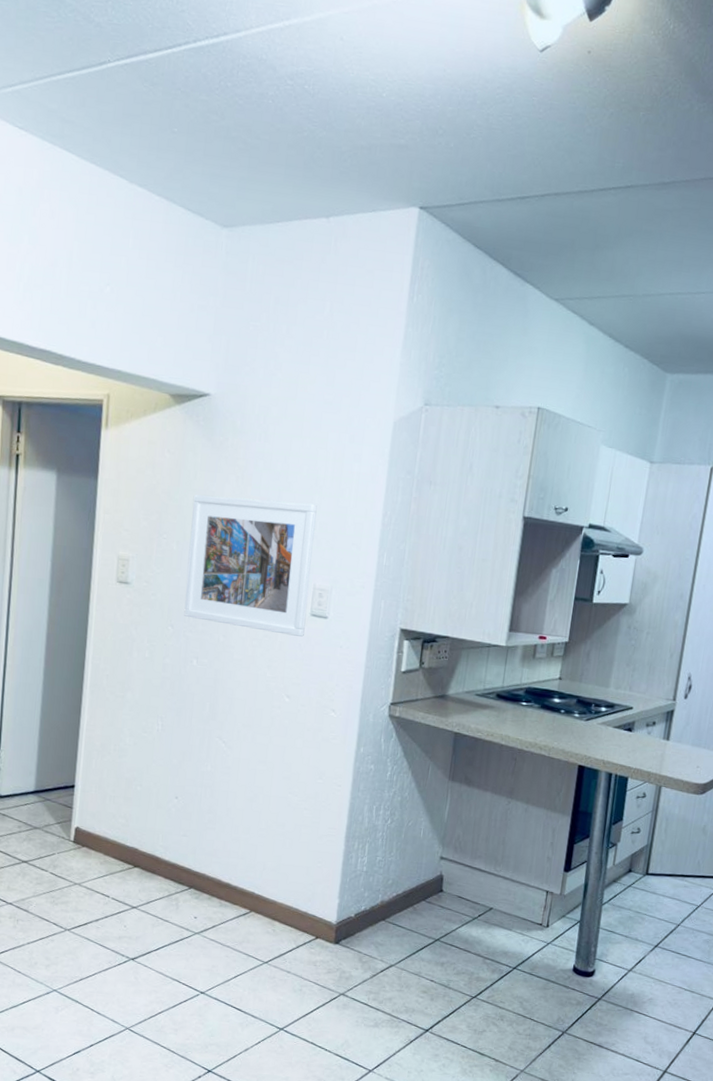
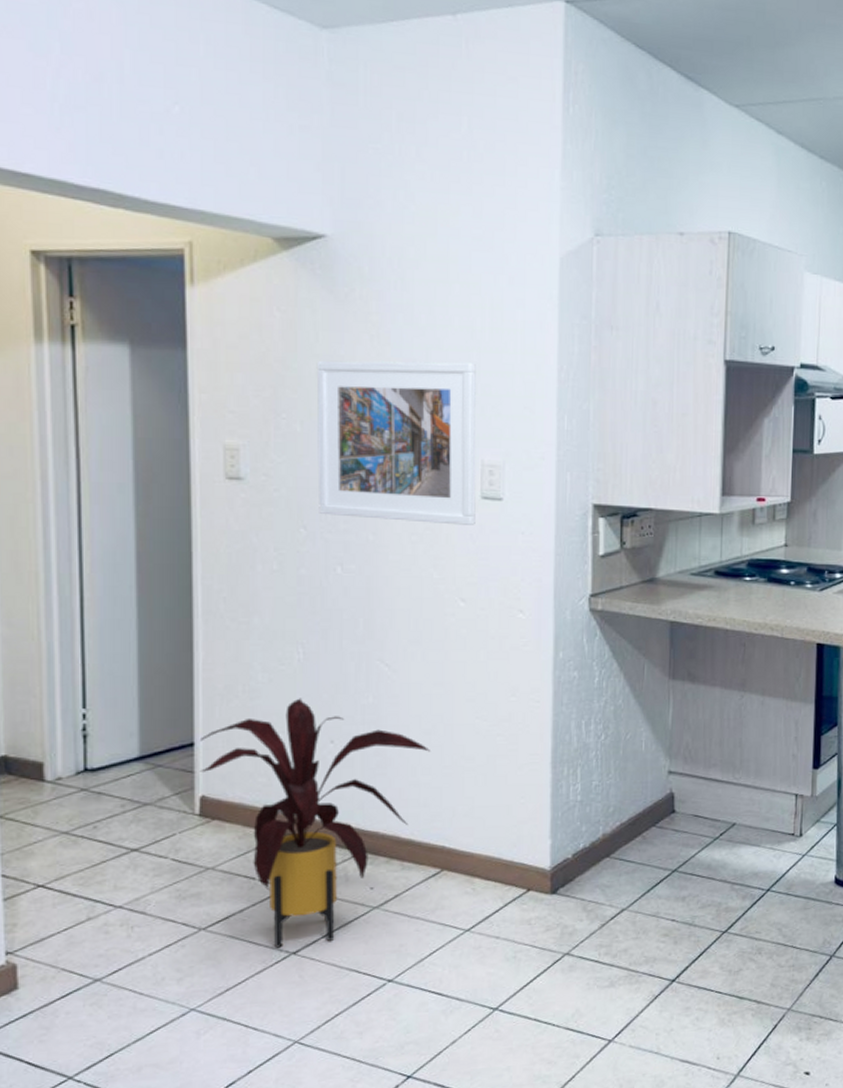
house plant: none [76,760,251,954] -> present [199,698,430,948]

